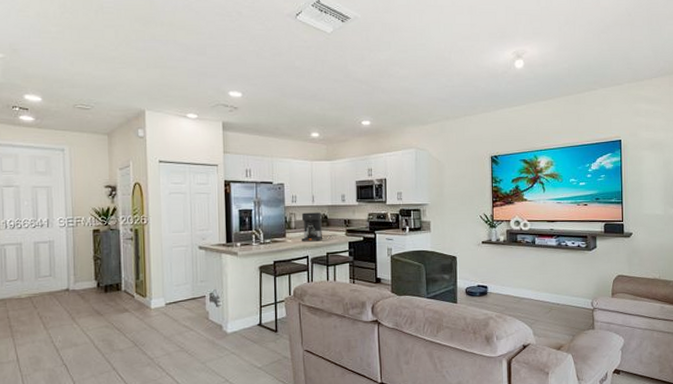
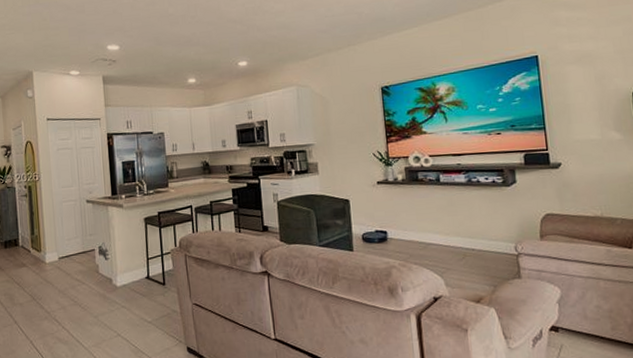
coffee maker: present [301,212,323,242] -> none [182,159,206,191]

